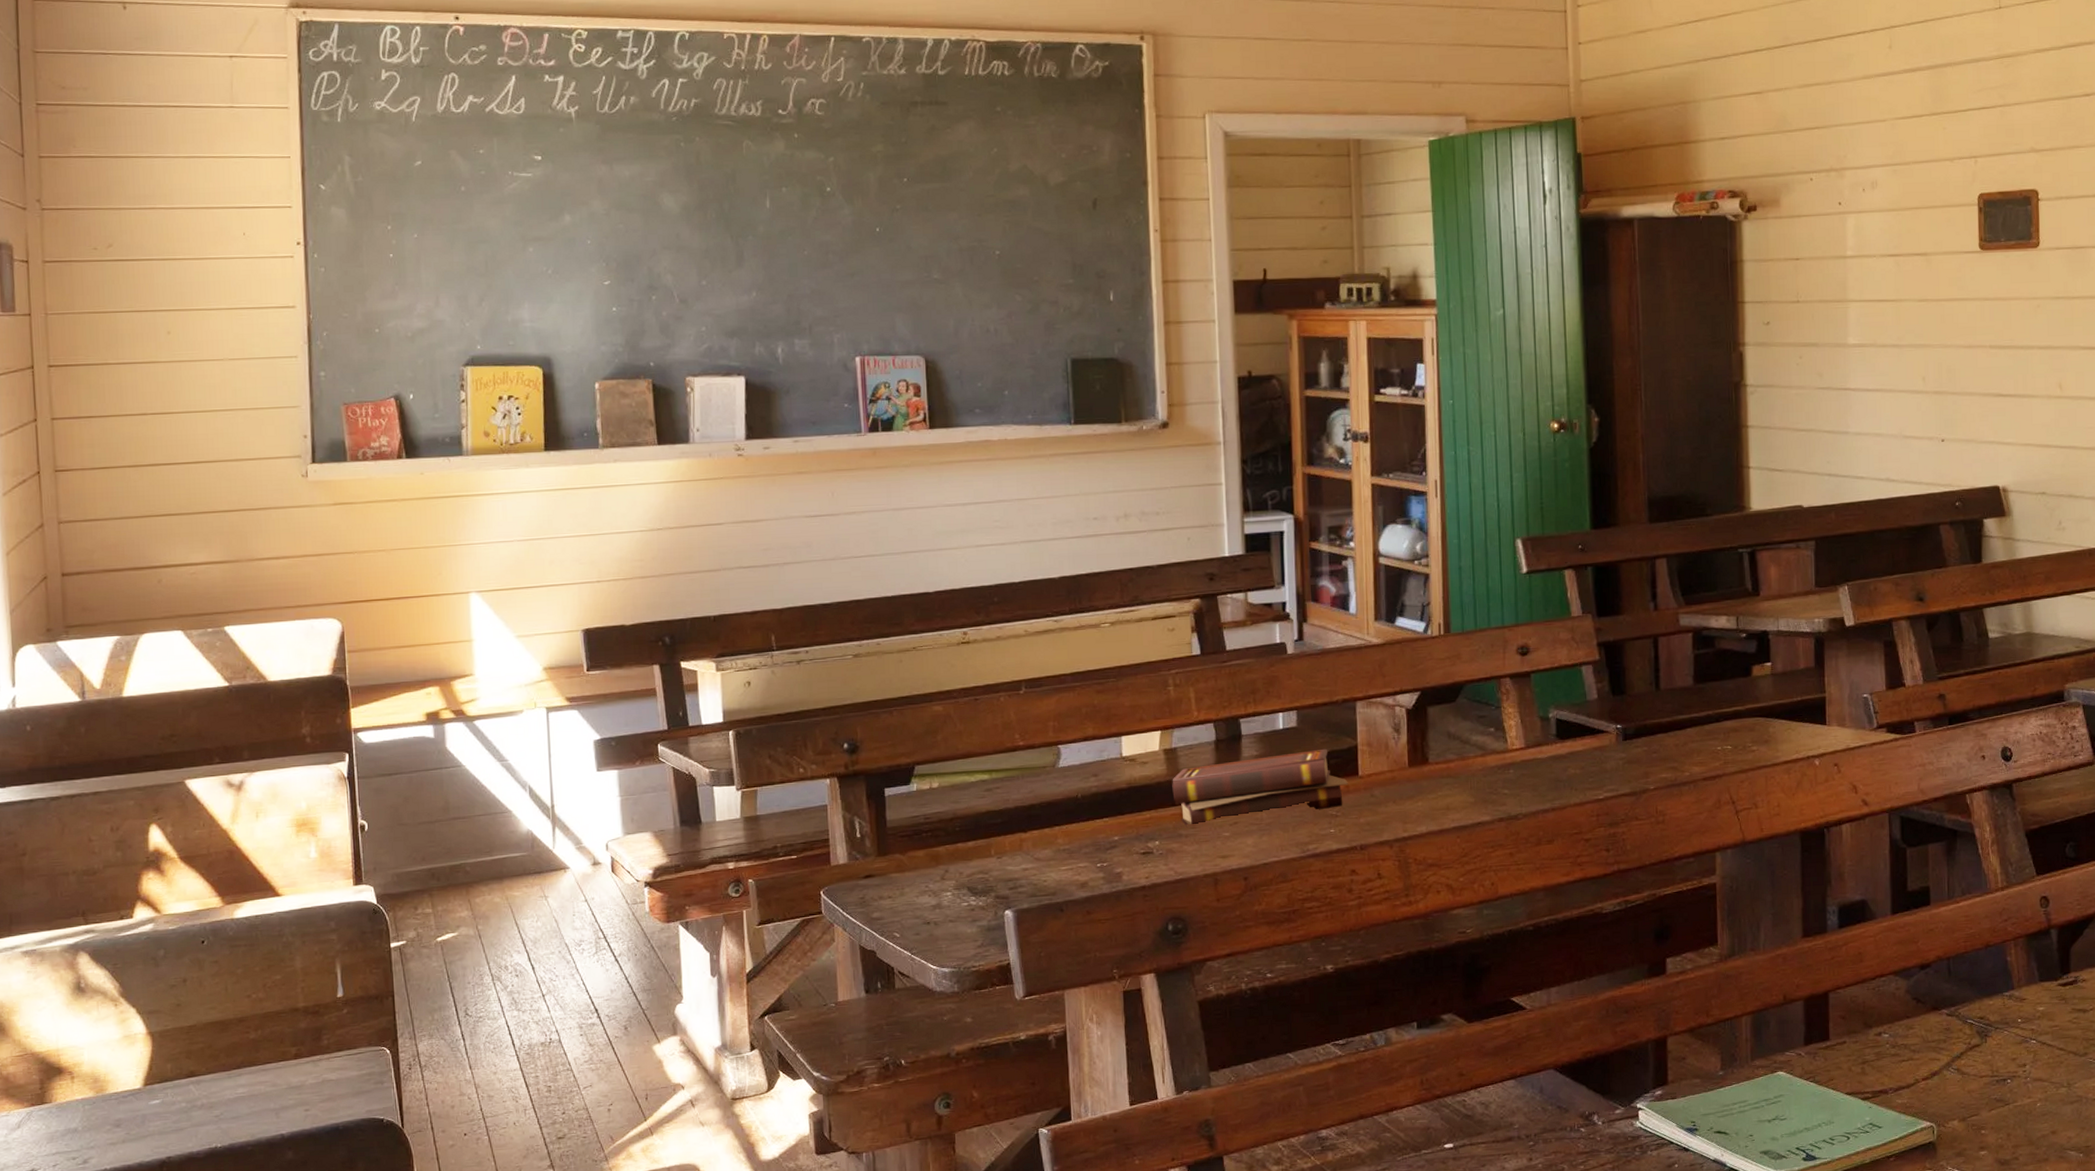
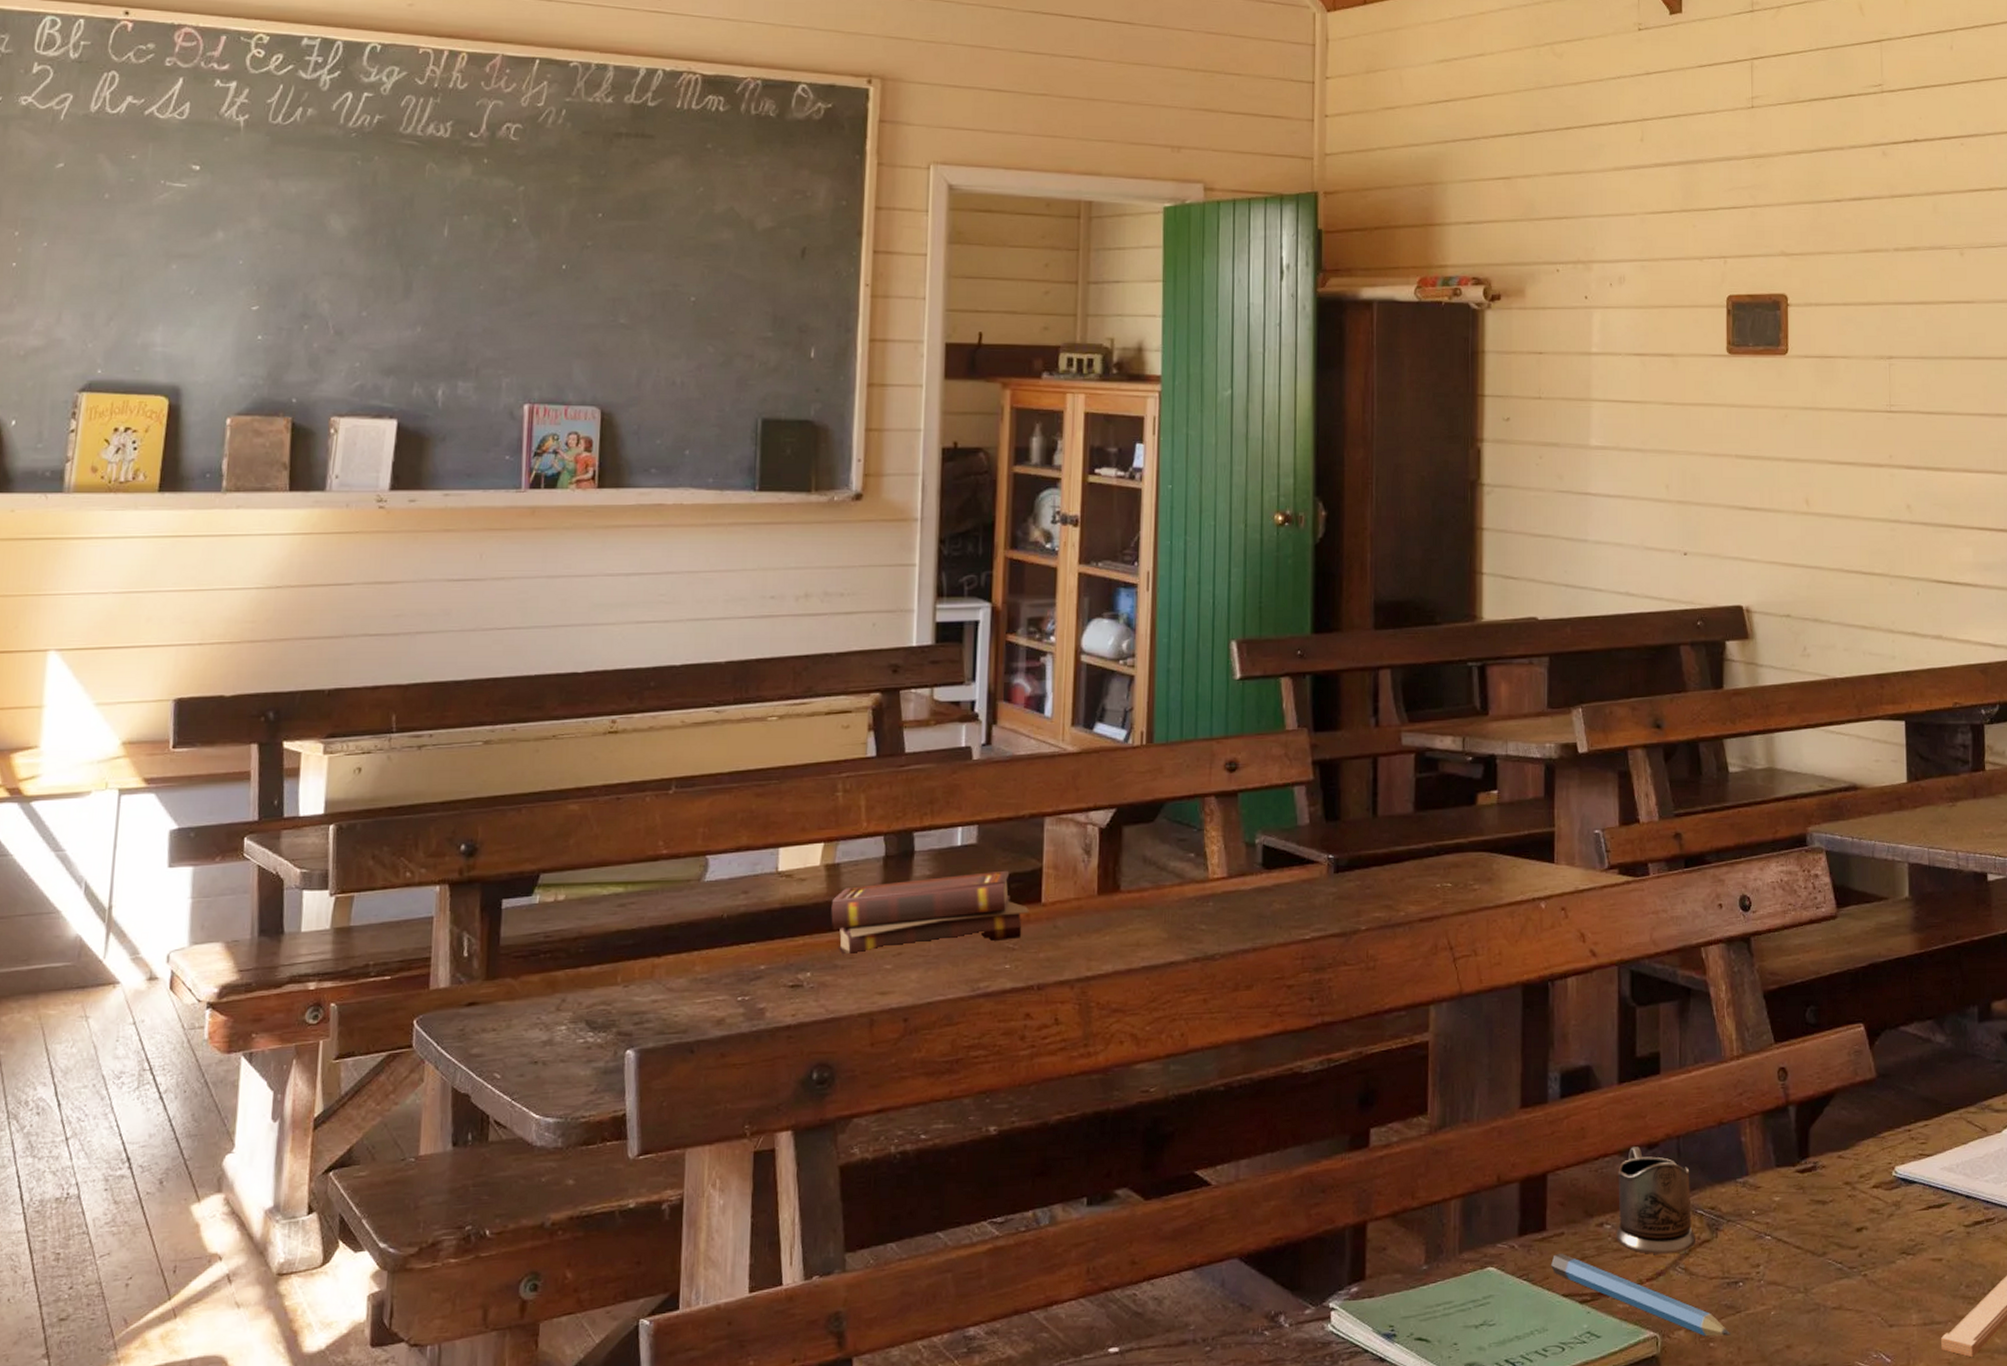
pencil: none [1835,1058,2001,1126] -> present [1551,1253,1731,1337]
tea glass holder: none [1893,967,1966,1058] -> present [1616,1147,1695,1255]

